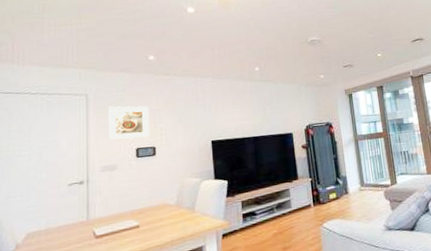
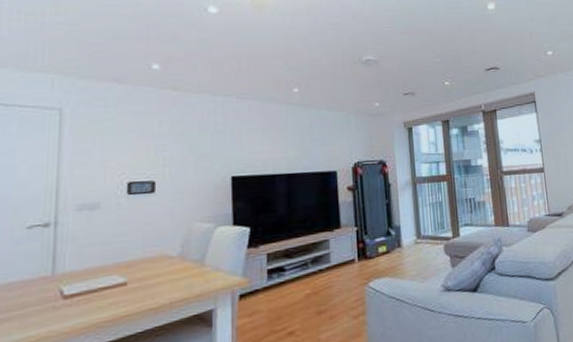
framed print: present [108,106,150,141] -> none [89,125,149,171]

